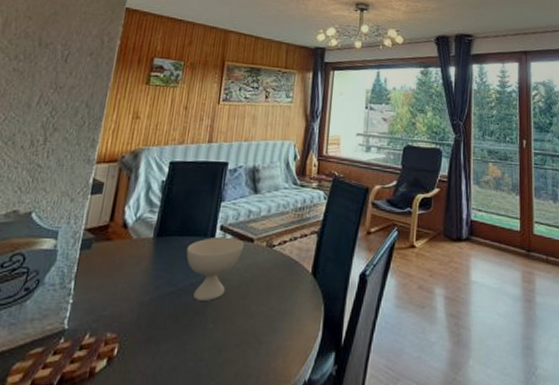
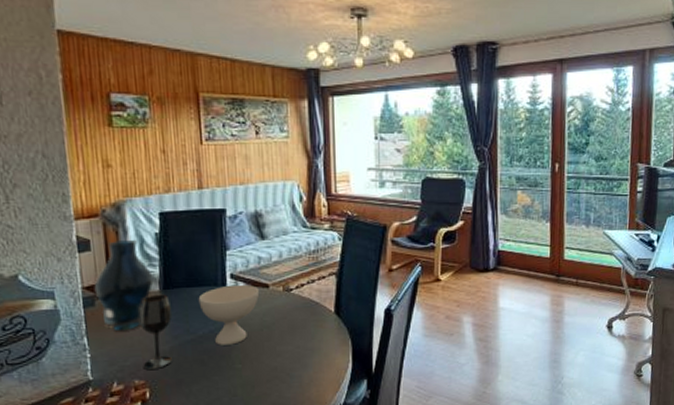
vase: none [94,185,151,276] -> present [94,240,154,330]
wine glass: none [118,241,160,323] -> present [139,294,172,371]

